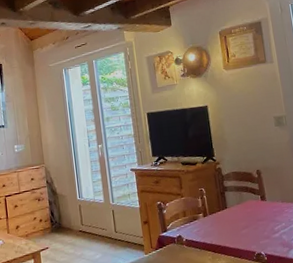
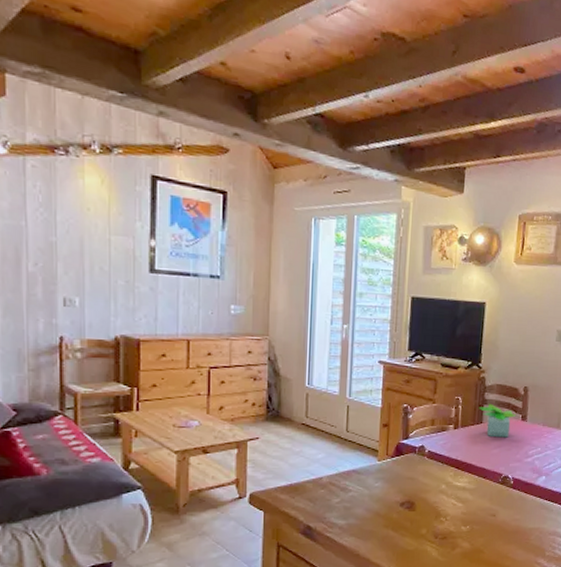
potted plant: none [220,189,255,219] -> present [478,403,515,438]

